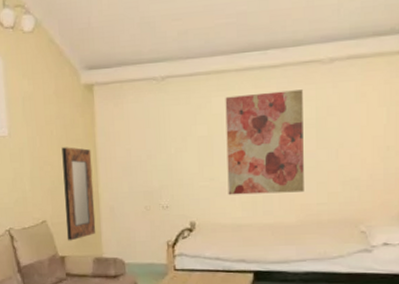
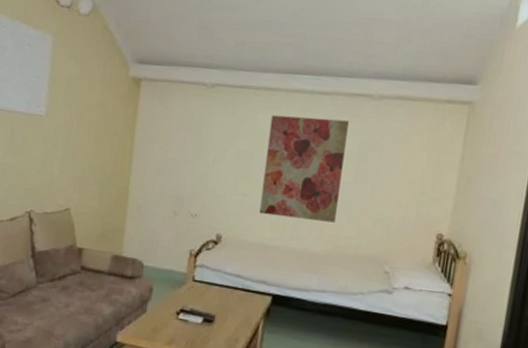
home mirror: present [62,147,96,241] -> none [88,137,128,234]

